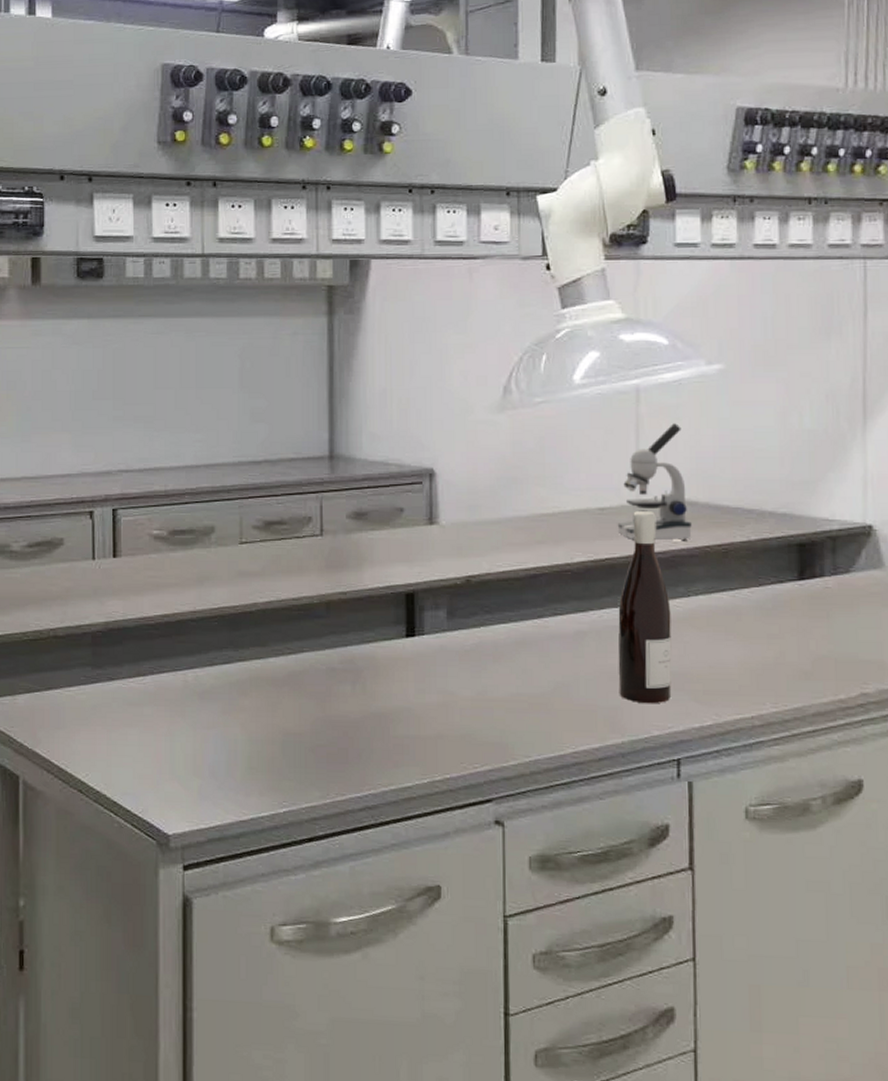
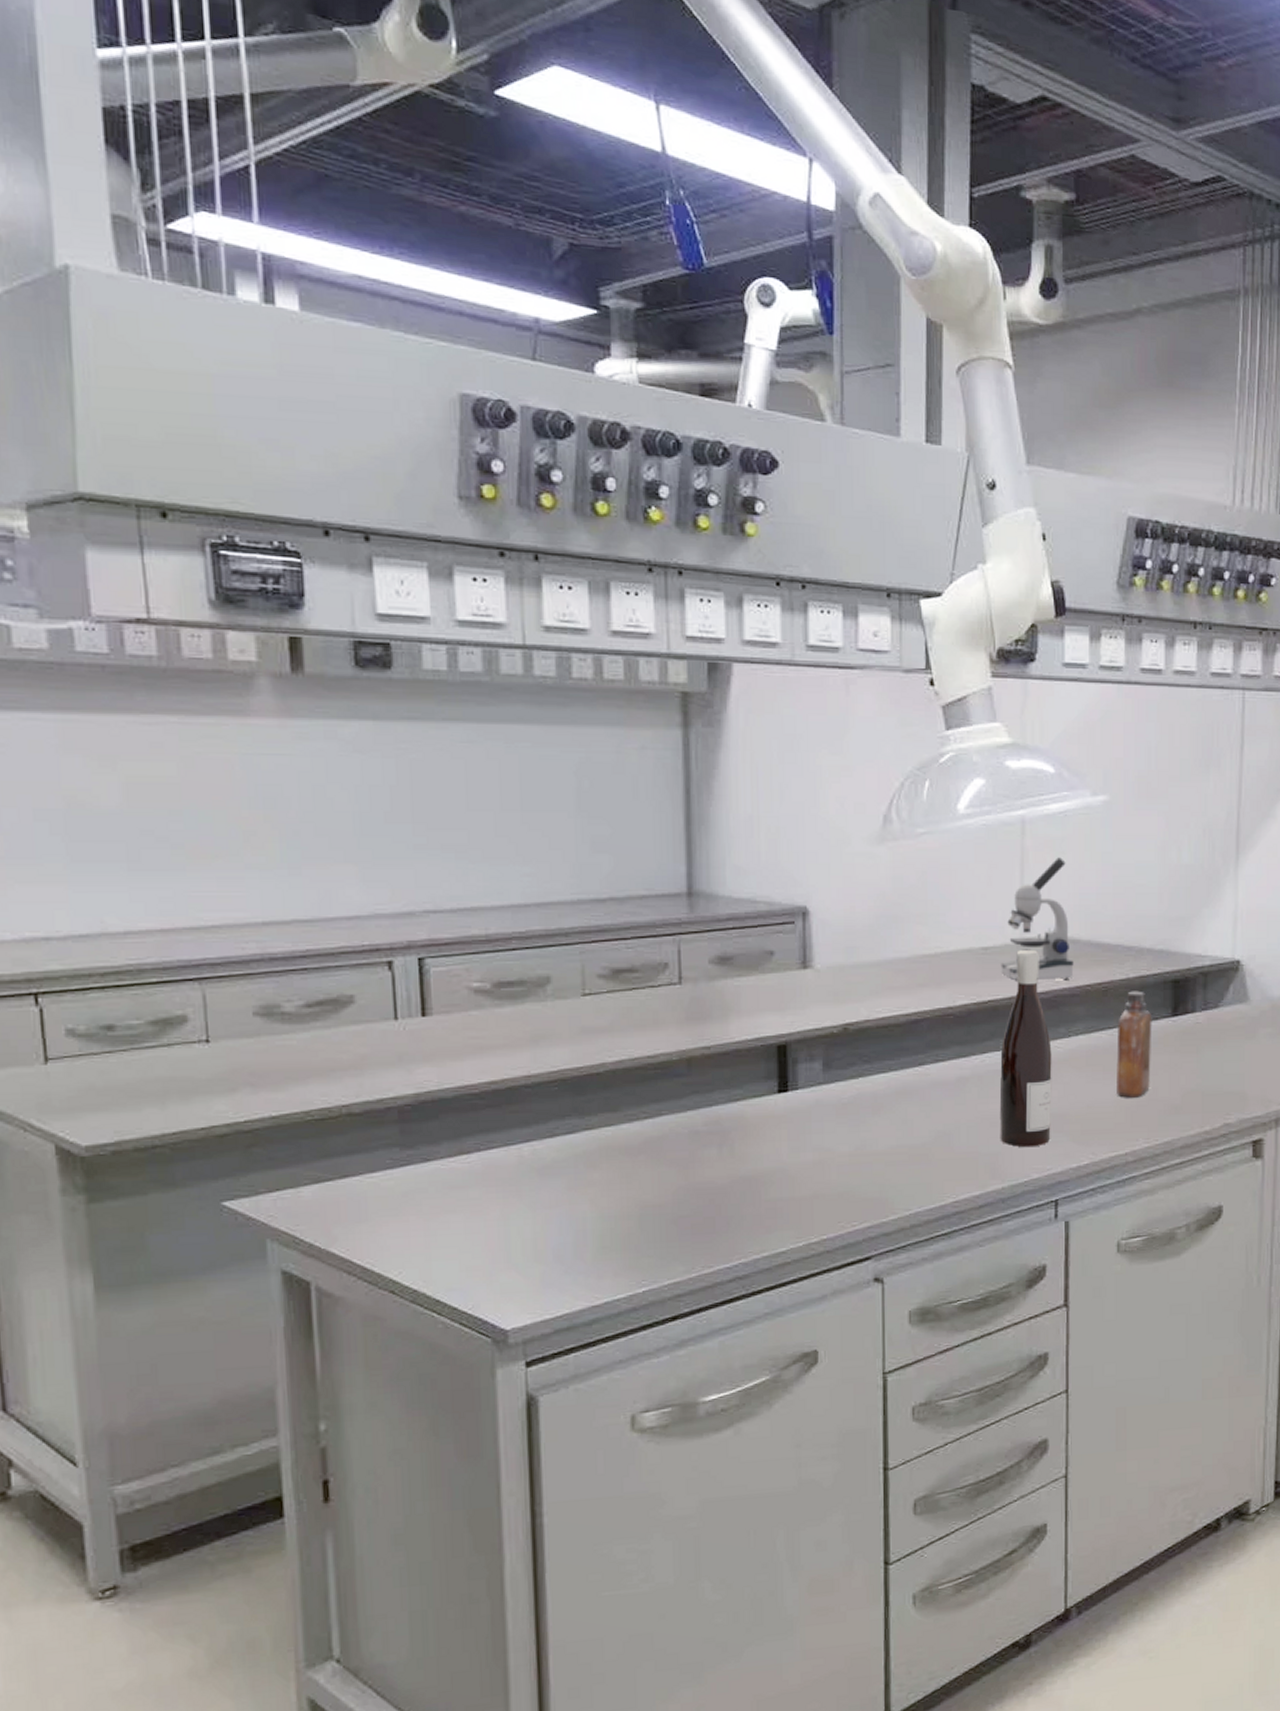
flask: none [739,553,777,661] -> present [1116,991,1152,1098]

